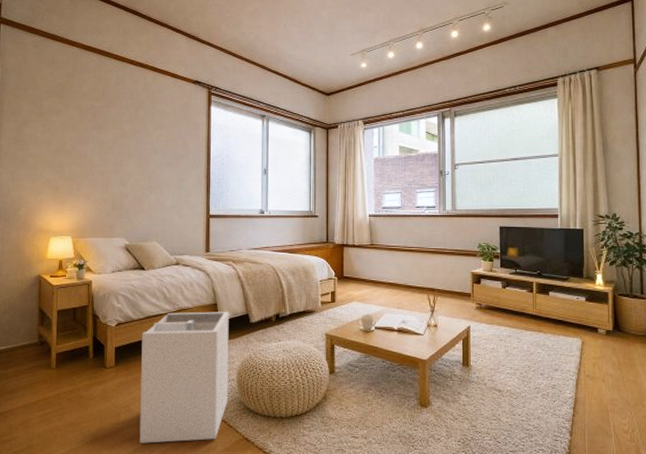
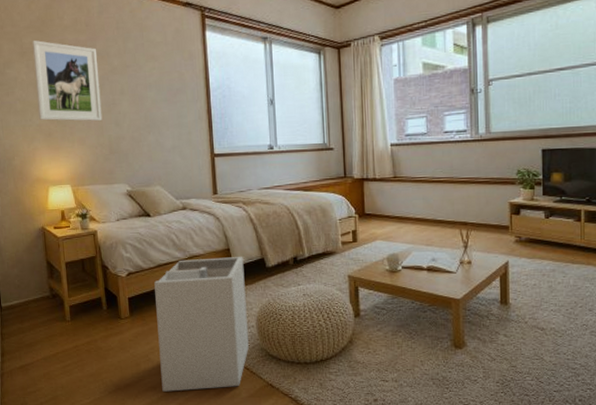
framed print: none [49,103,110,180] -> present [33,40,103,122]

